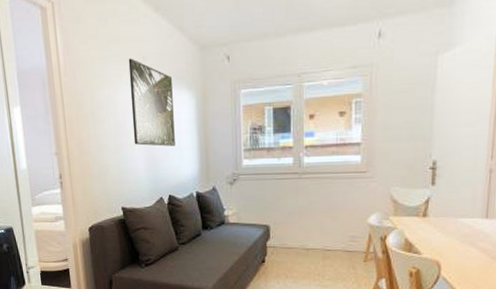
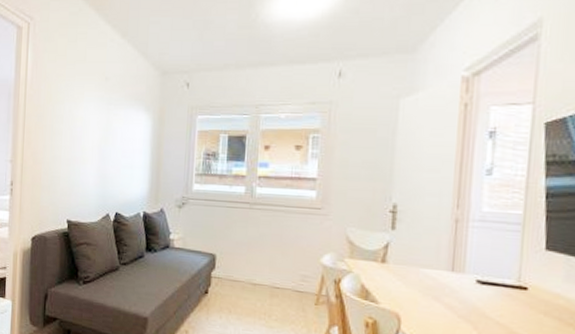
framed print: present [128,58,175,147] -> none [87,78,131,164]

